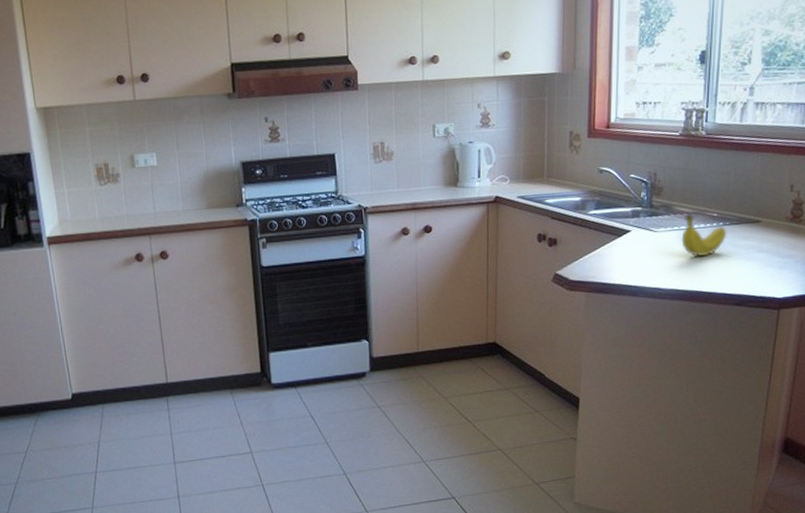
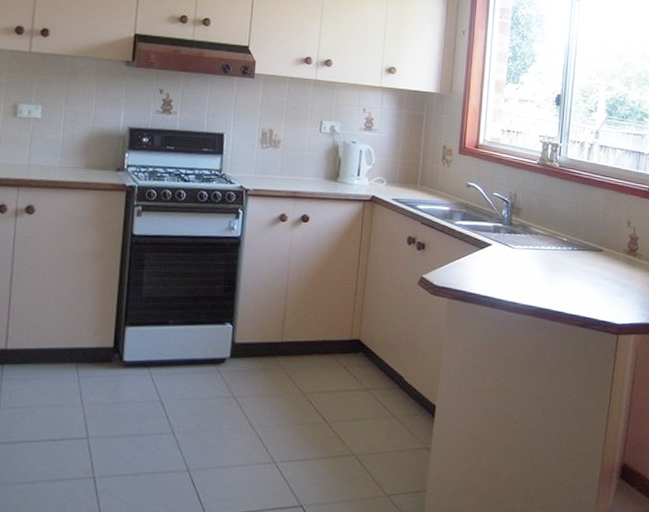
fruit: present [681,214,727,257] -> none [535,235,575,277]

